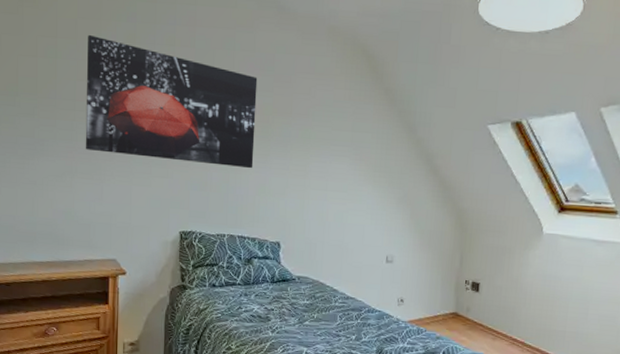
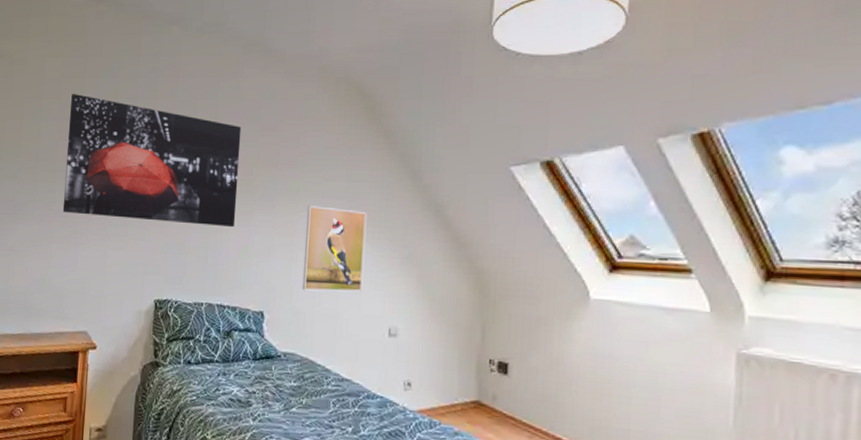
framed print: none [313,151,370,226] -> present [302,206,367,292]

